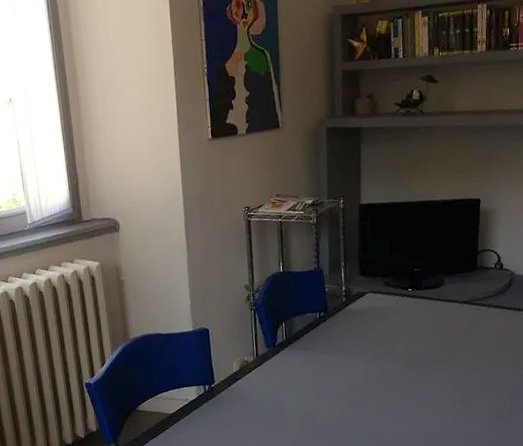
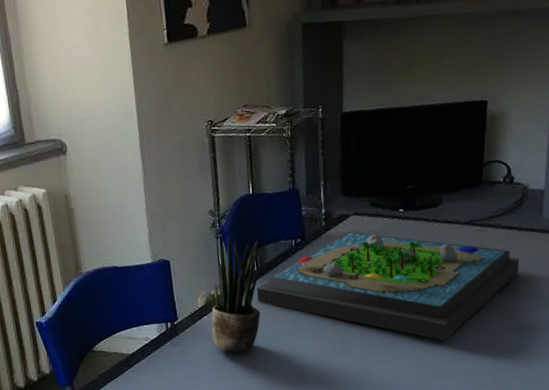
potted plant: none [244,306,289,413] -> present [211,234,261,352]
board game: none [285,306,509,405] -> present [256,231,520,341]

